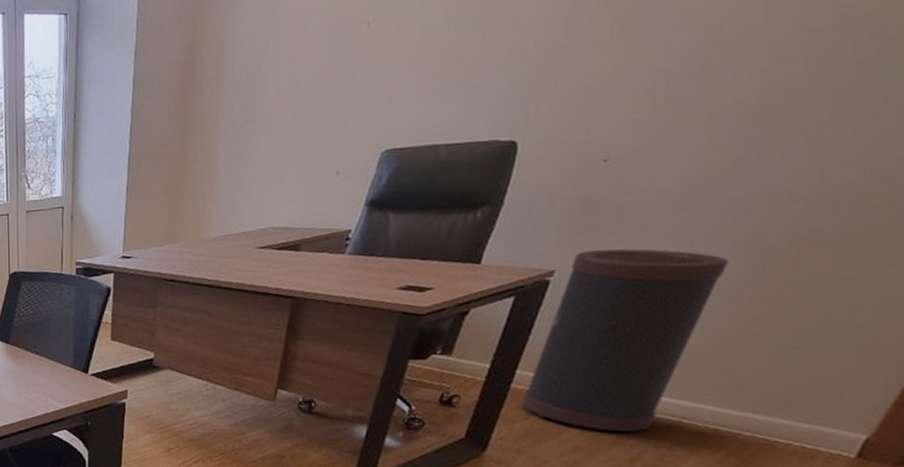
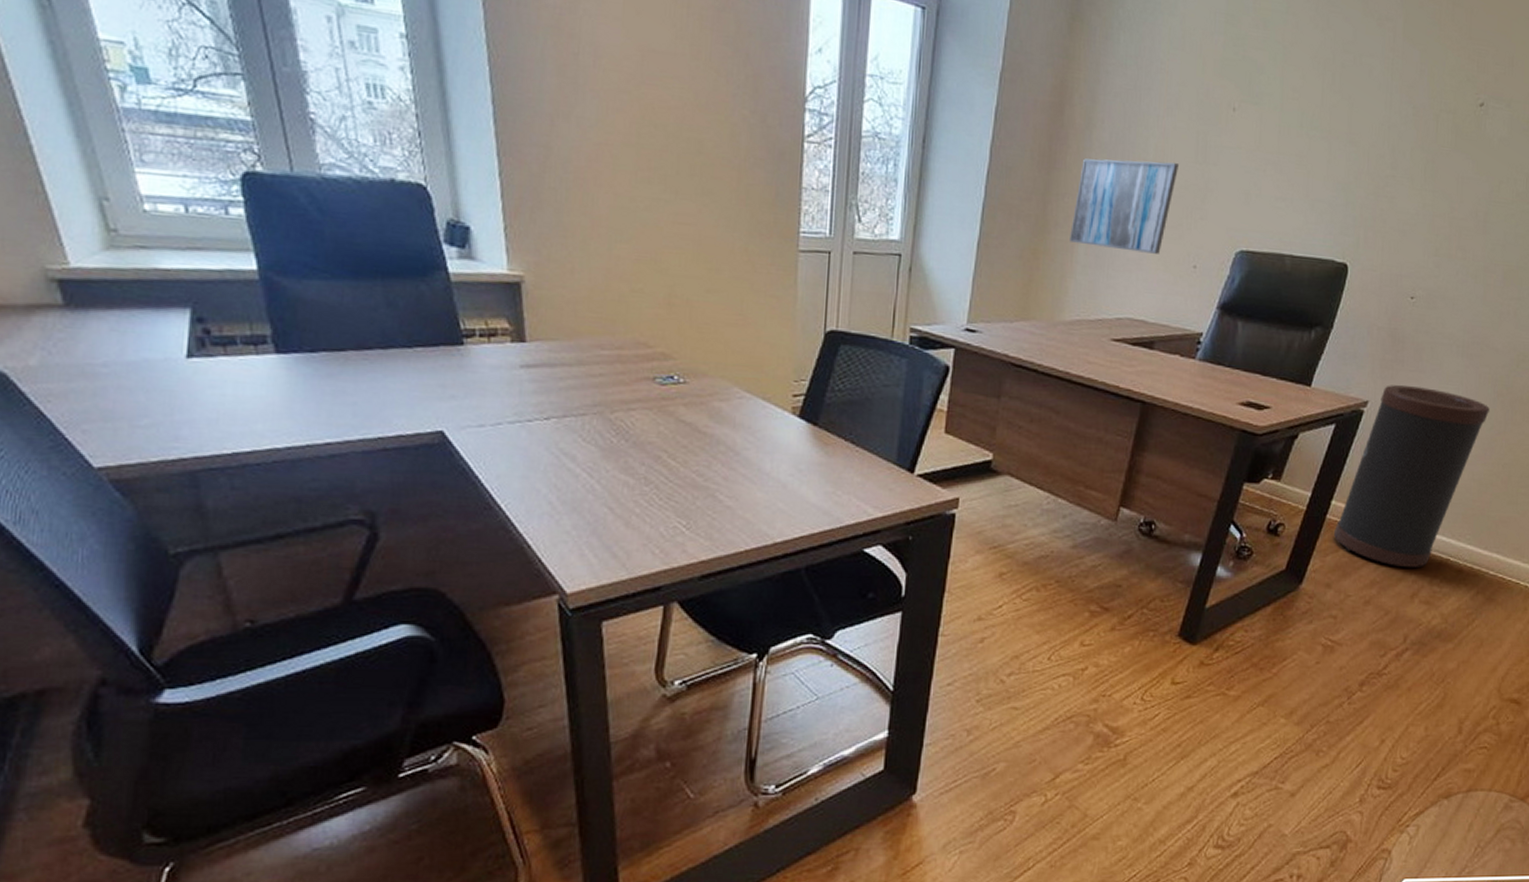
wall art: none [209,85,313,172] -> present [1070,158,1179,254]

